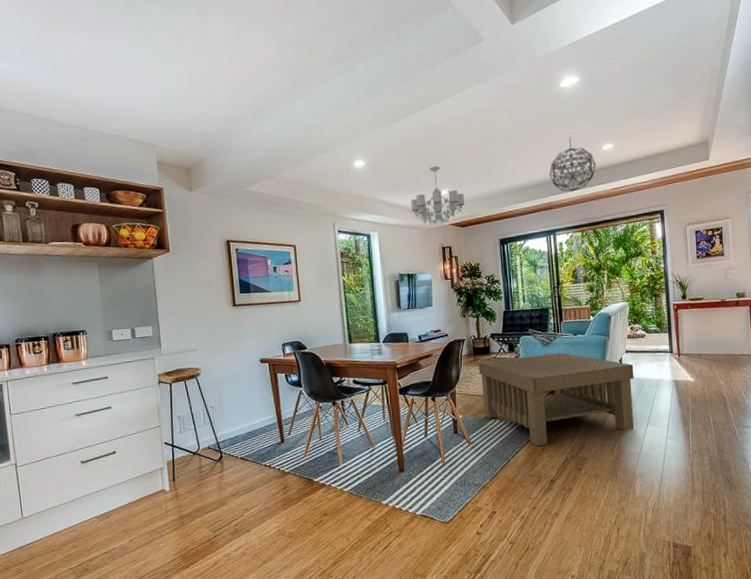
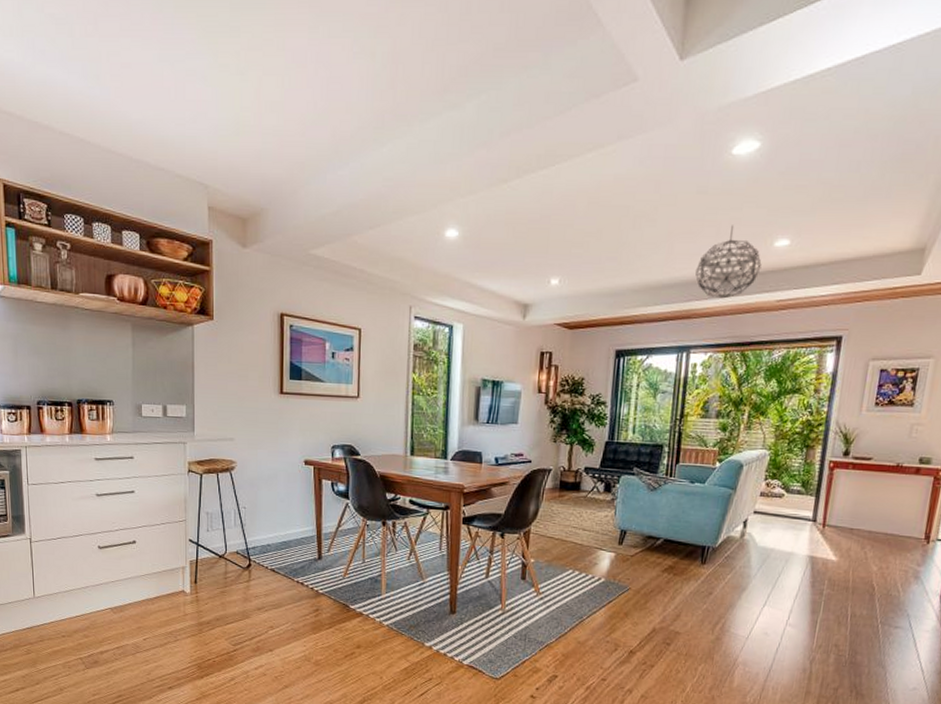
chandelier: present [411,165,465,226] -> none [509,245,580,324]
coffee table: present [478,352,634,447] -> none [561,499,761,610]

